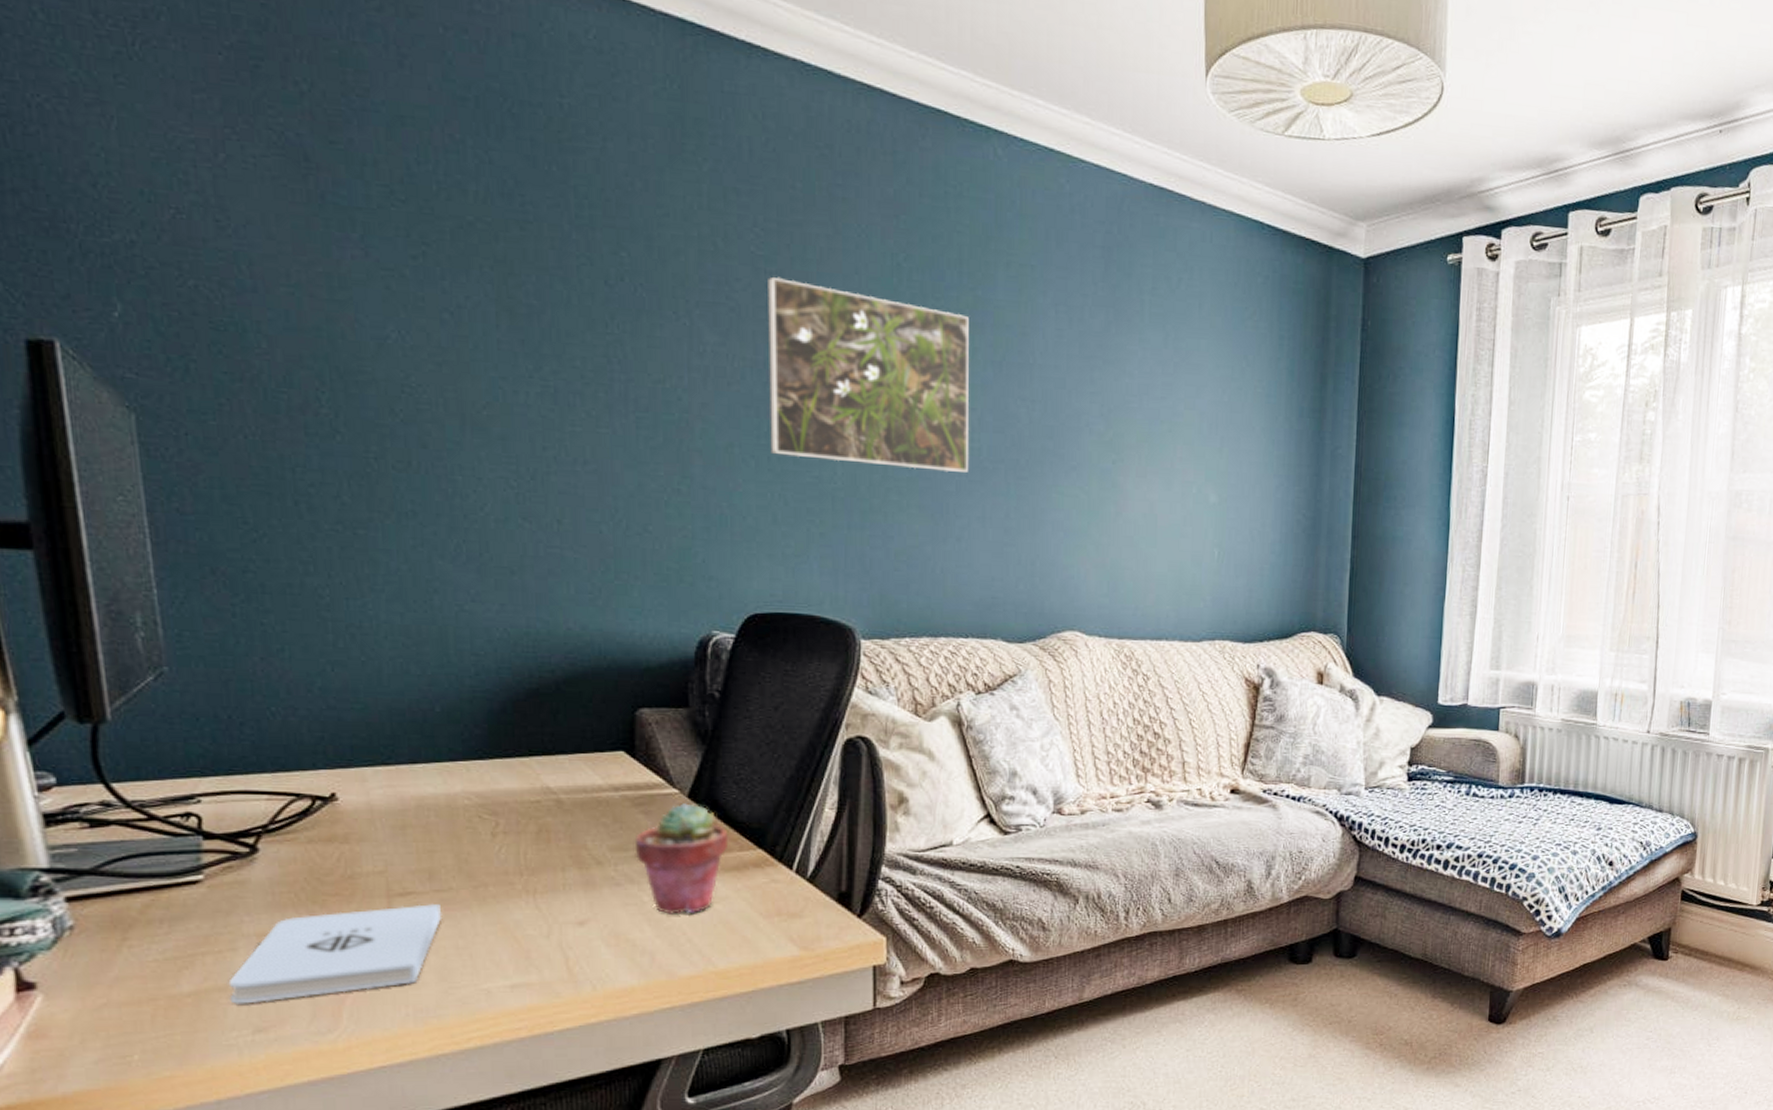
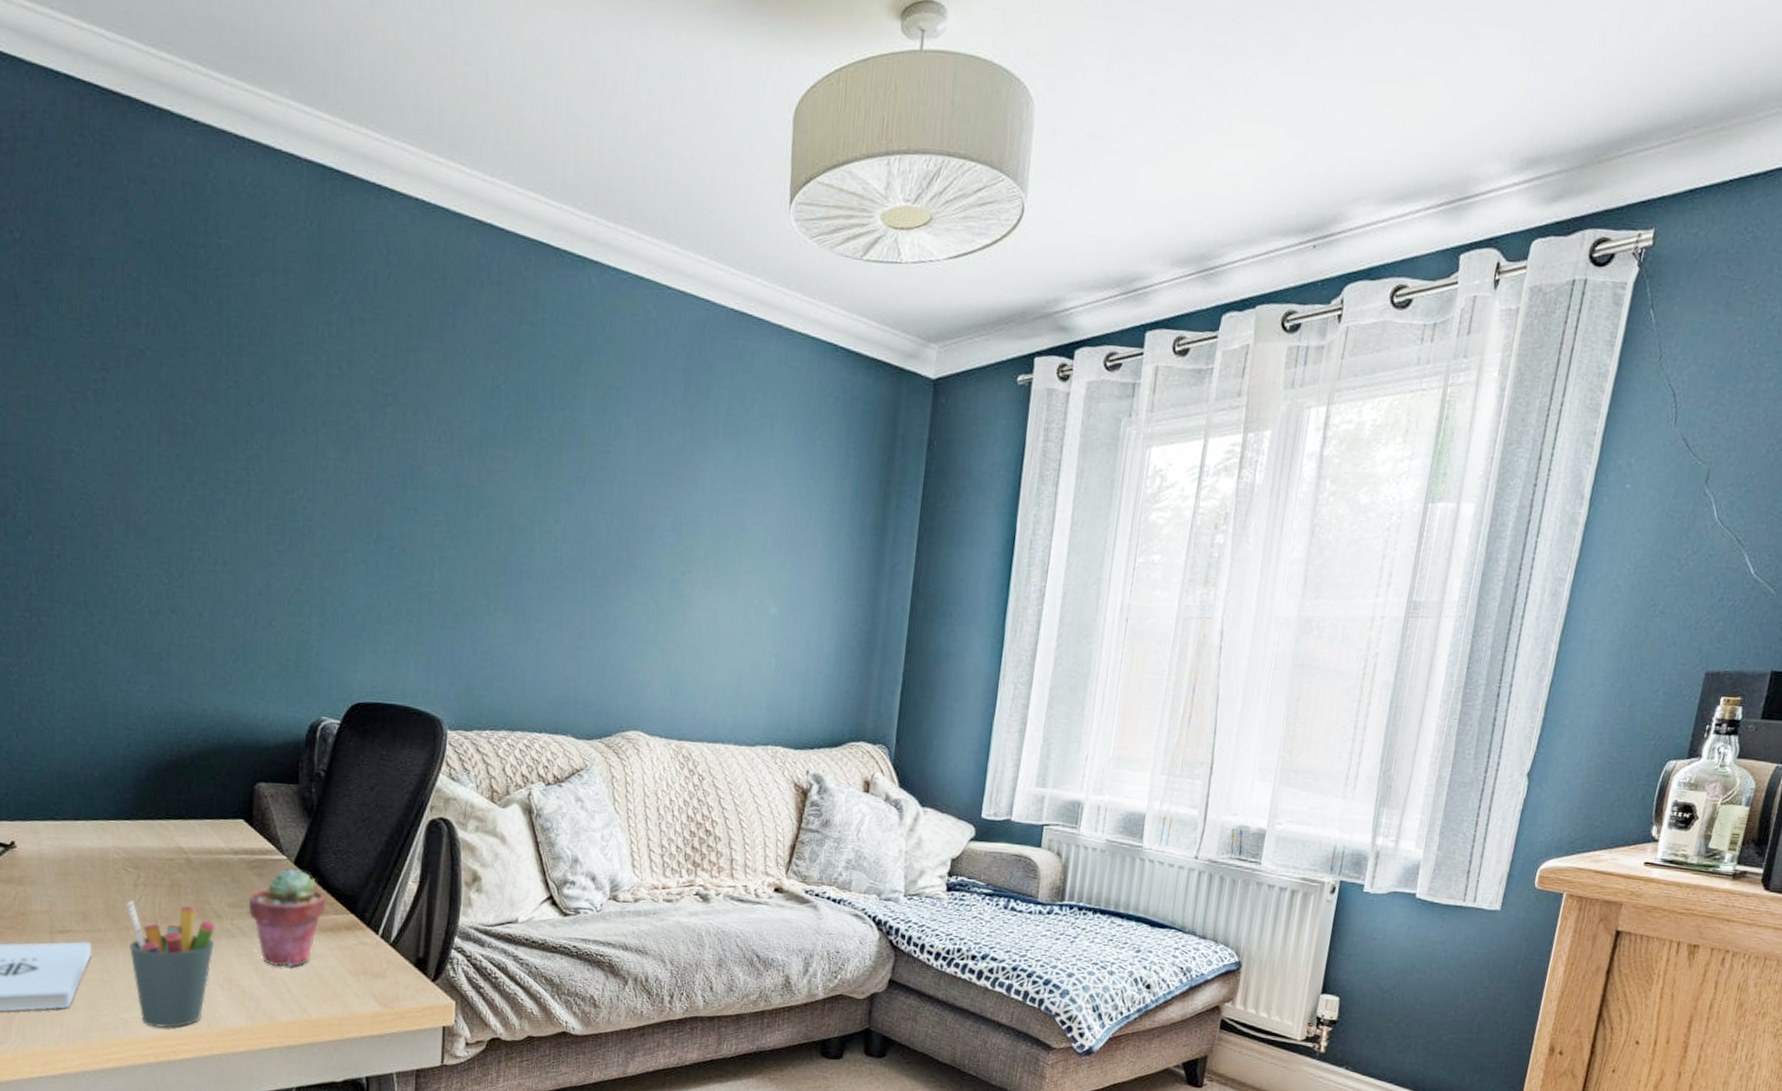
pen holder: none [482,852,597,995] -> present [126,900,216,1028]
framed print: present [768,276,969,473] -> none [378,398,558,580]

